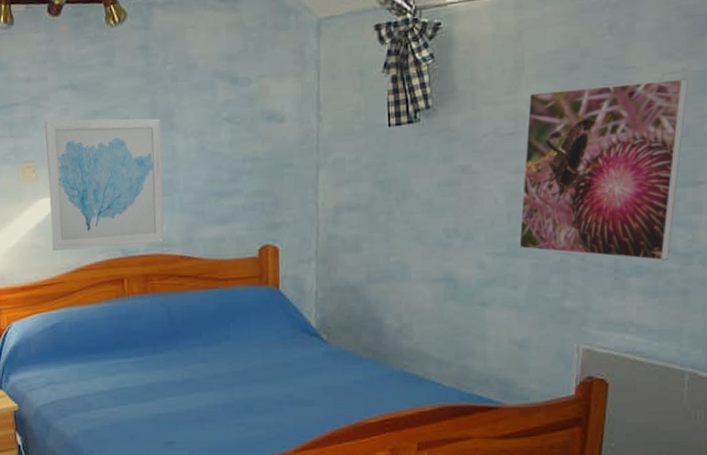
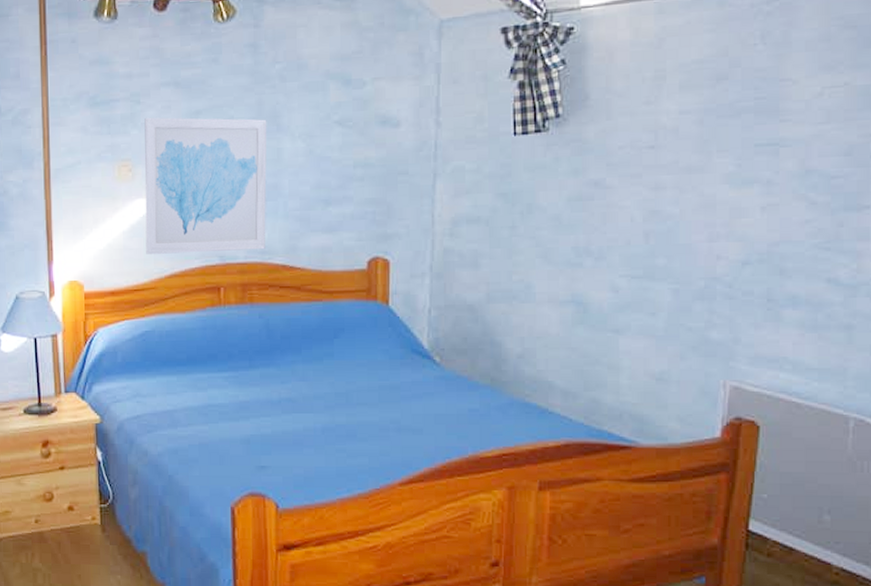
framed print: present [519,78,688,262] -> none [658,93,852,292]

